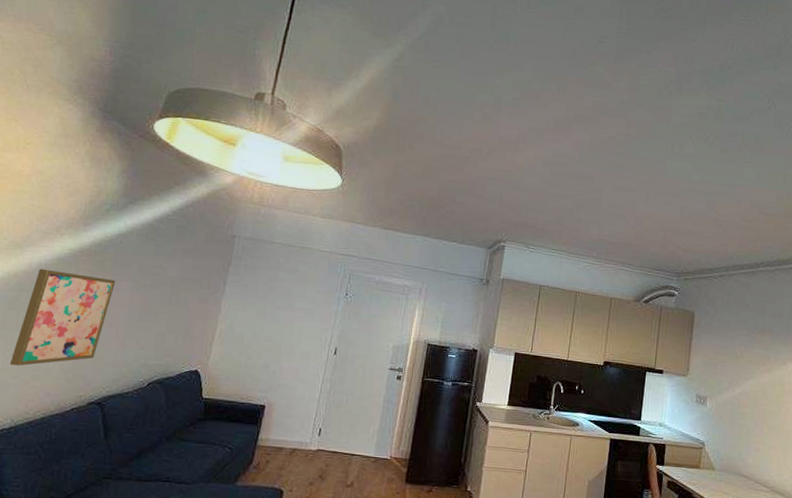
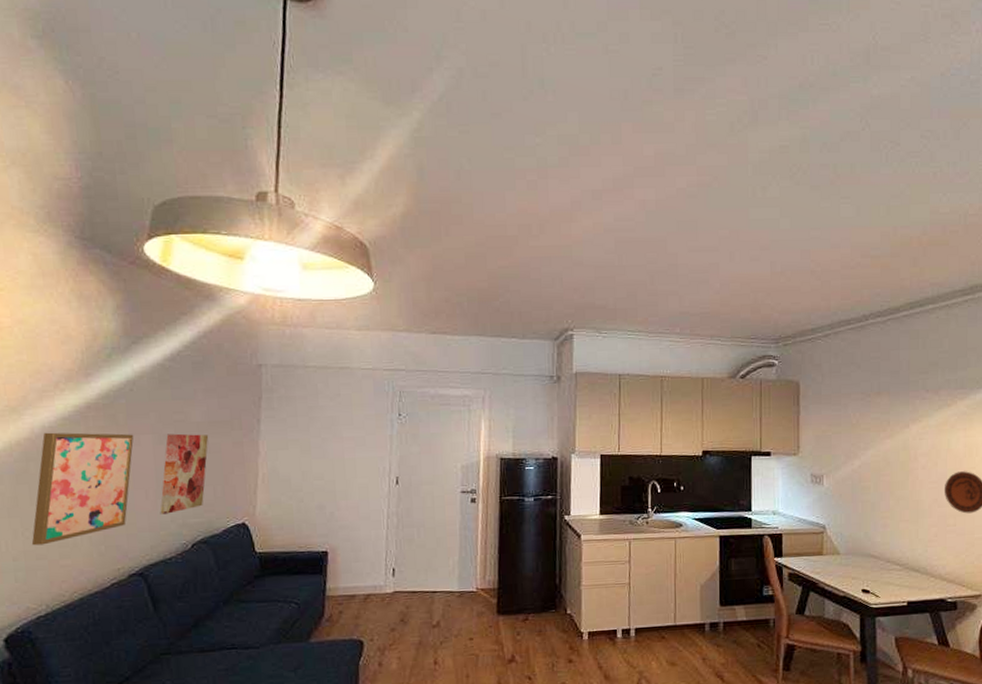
wall art: none [125,284,180,354] -> present [160,433,209,514]

